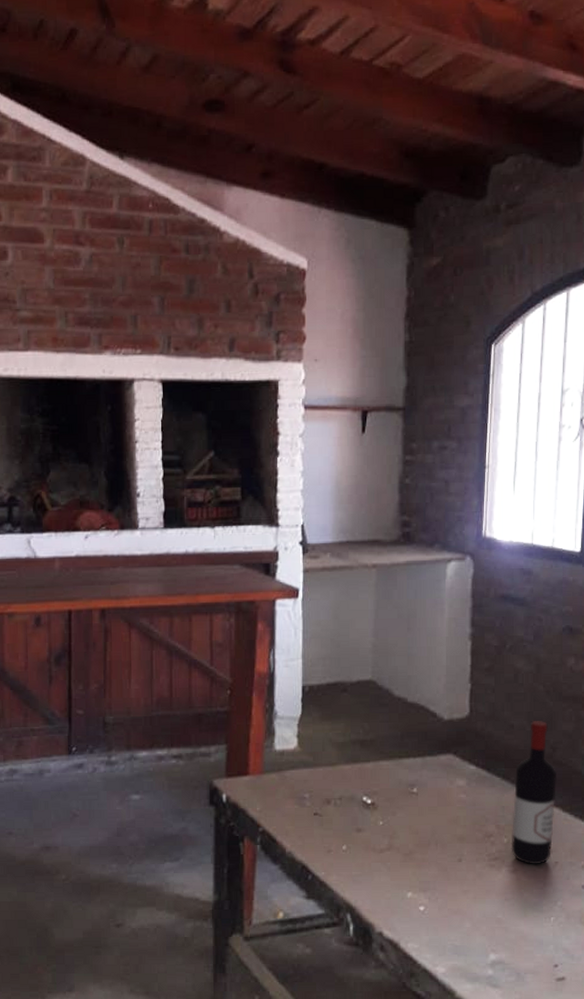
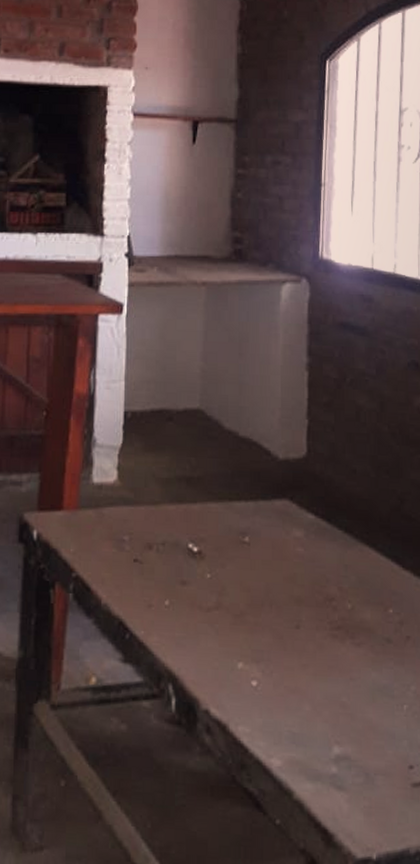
wine bottle: present [511,721,556,865] -> none [355,466,406,639]

